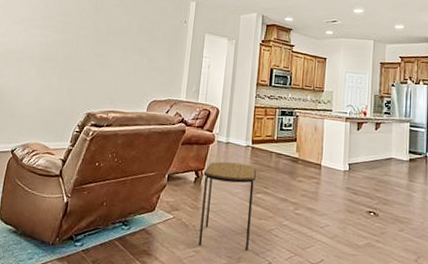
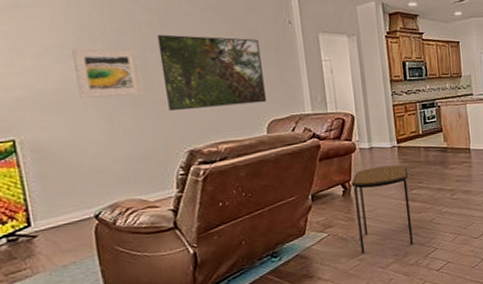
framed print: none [30,22,75,63] -> present [72,48,143,98]
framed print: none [83,19,159,84] -> present [157,34,266,110]

